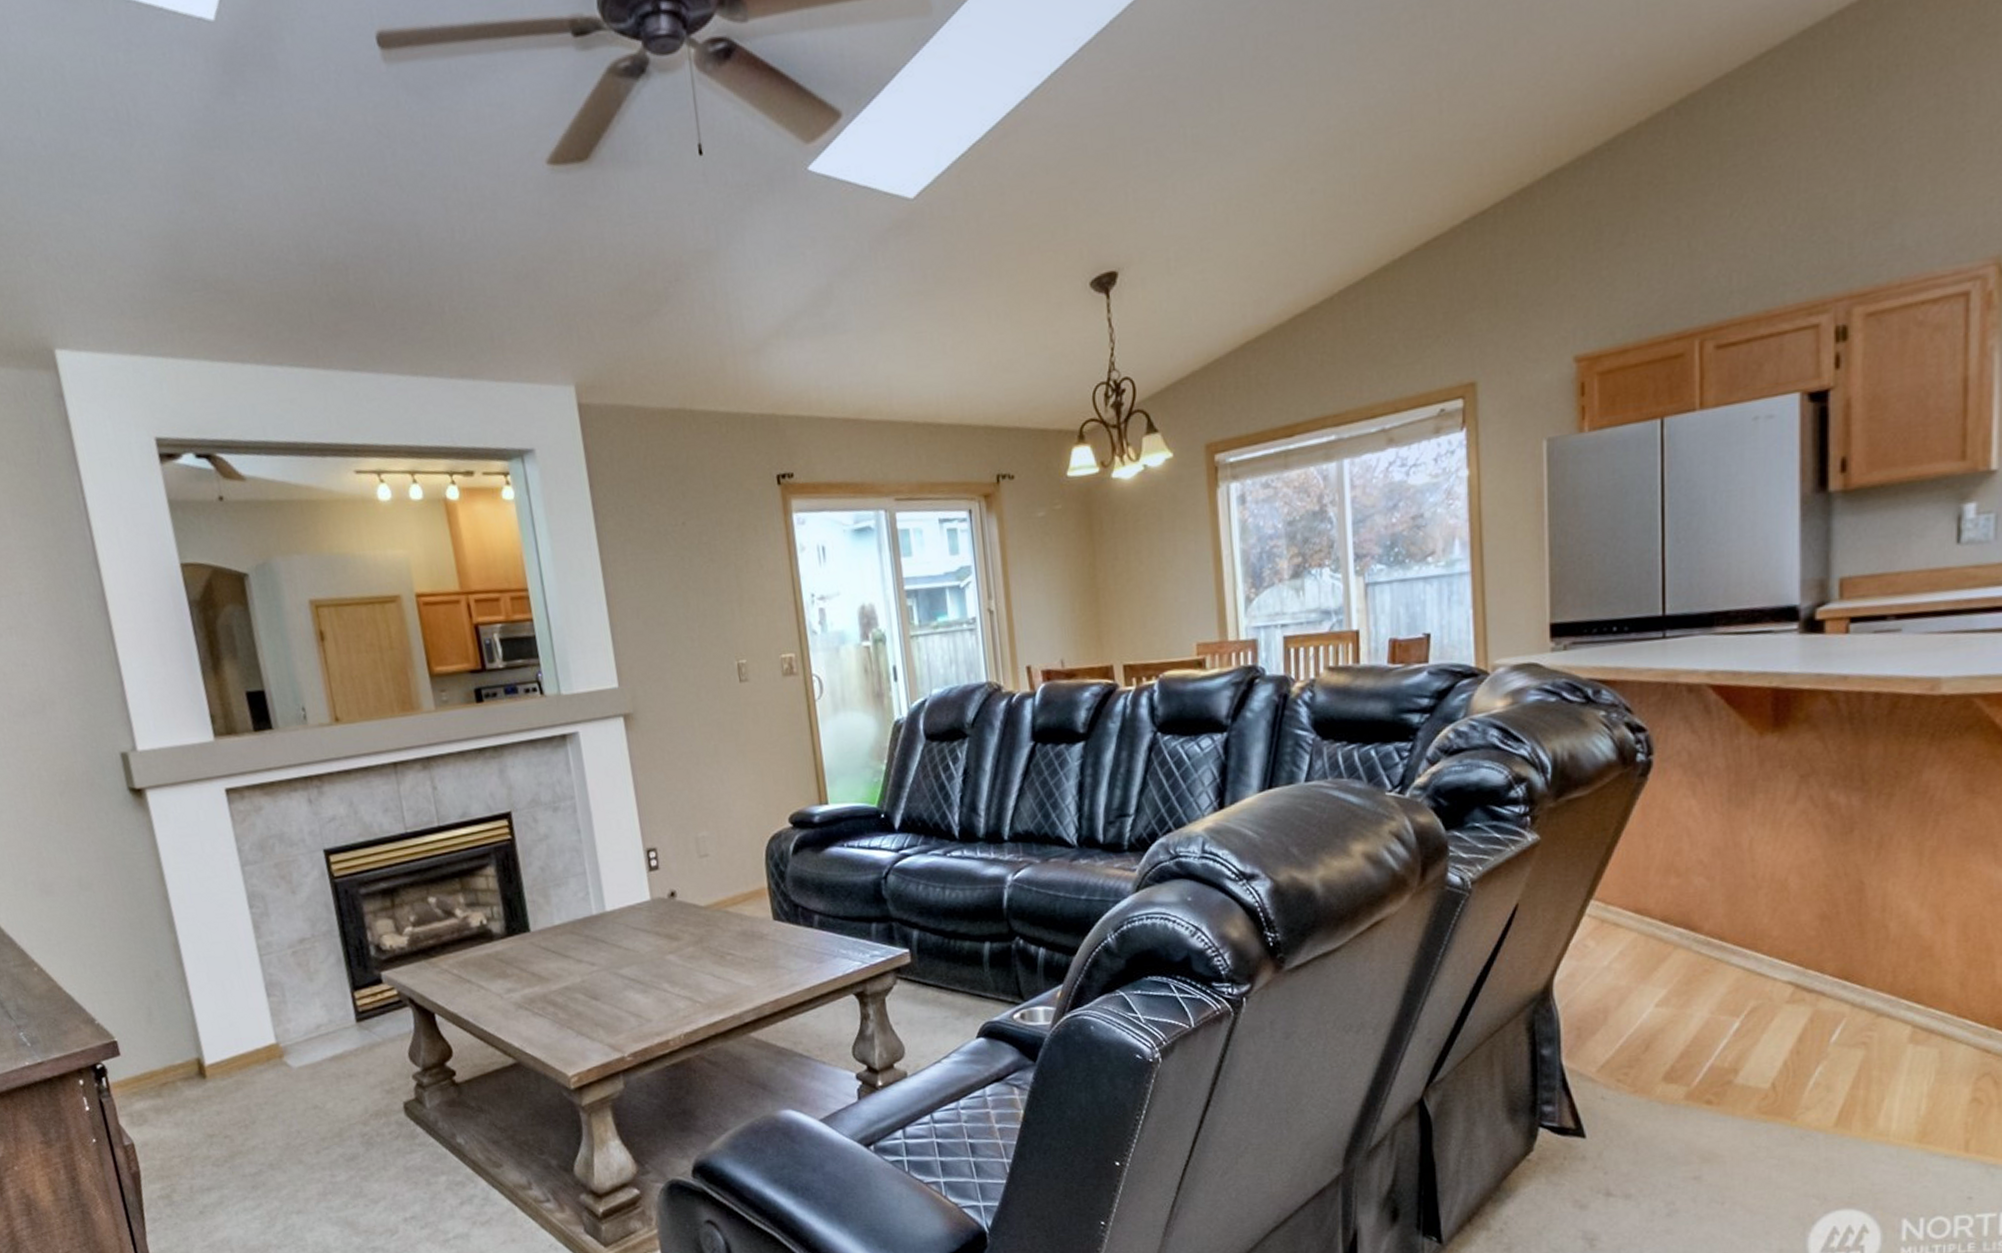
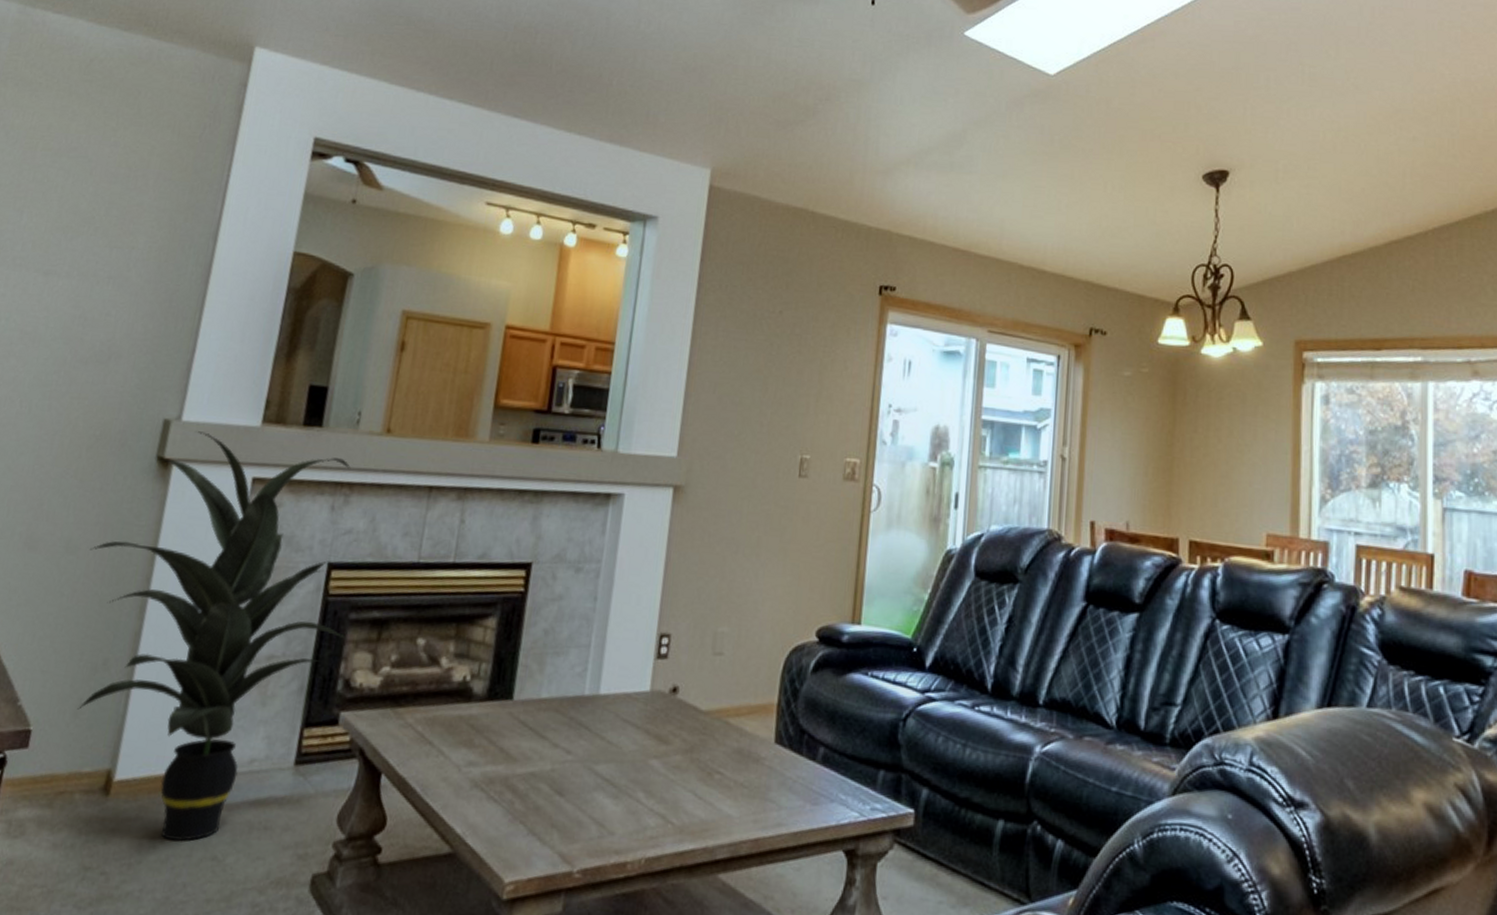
indoor plant: none [102,754,366,1102] -> present [77,431,351,842]

